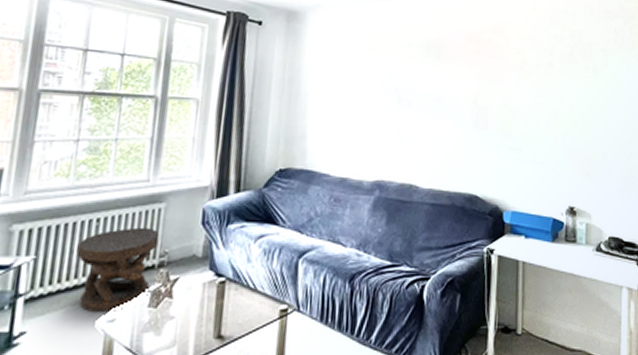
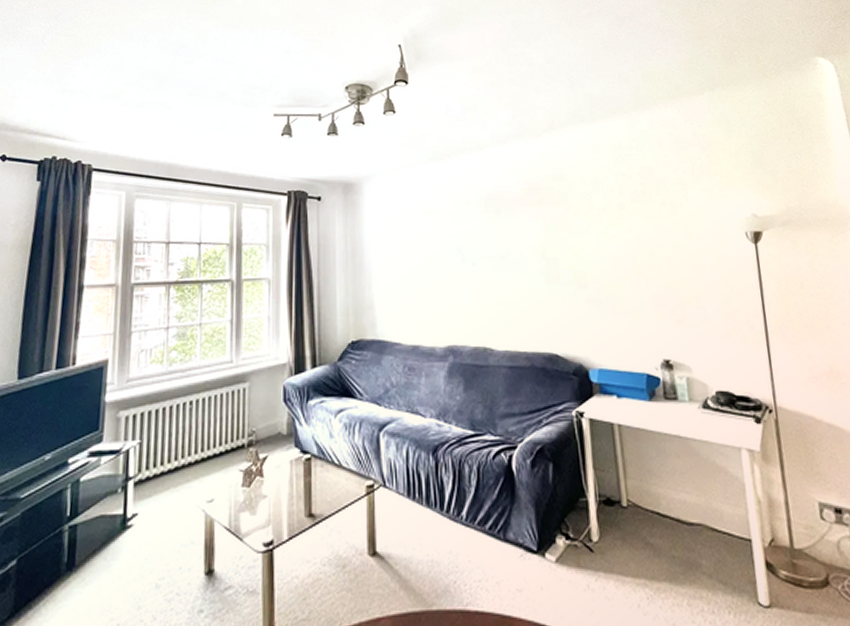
carved stool: present [76,227,160,313] -> none [174,407,246,494]

